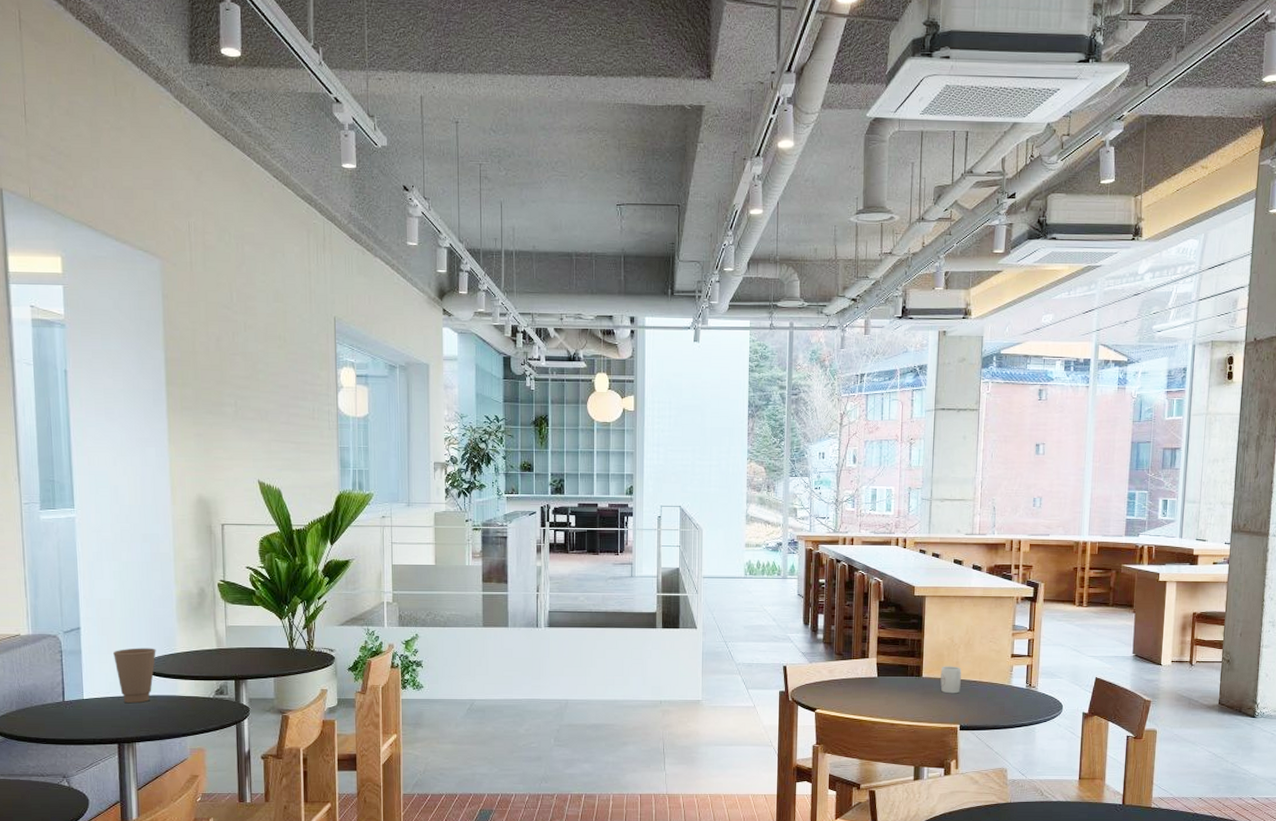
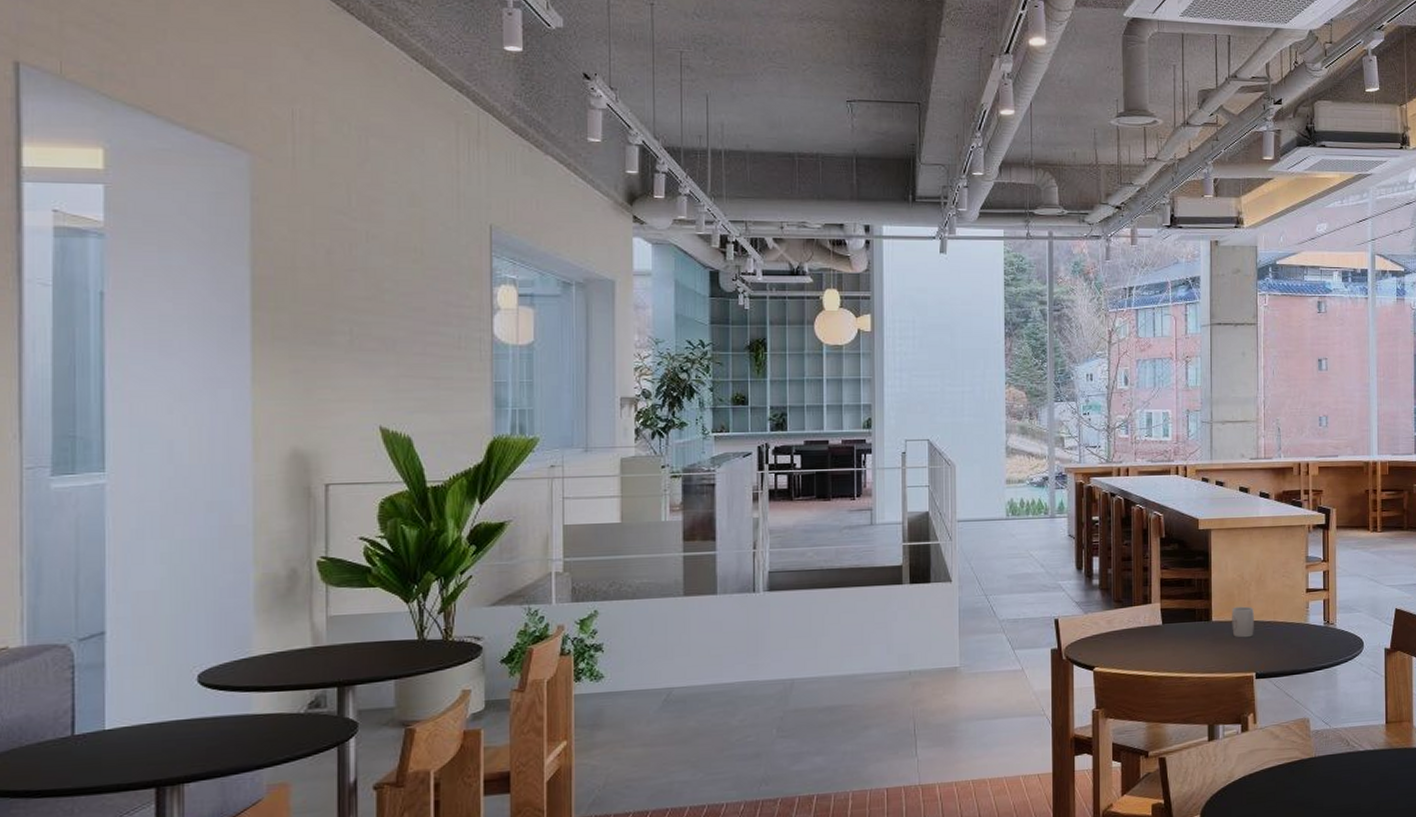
cup: present [113,648,156,704] -> none [155,652,221,731]

